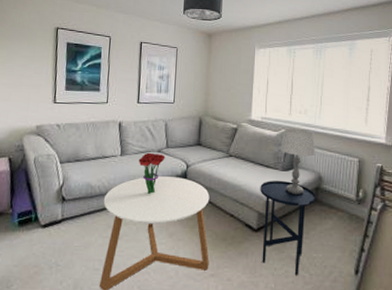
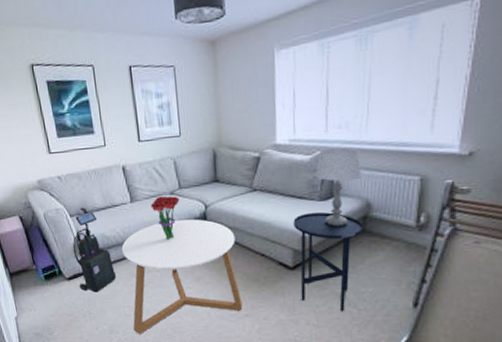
vacuum cleaner: none [52,155,93,243] -> present [73,207,116,293]

